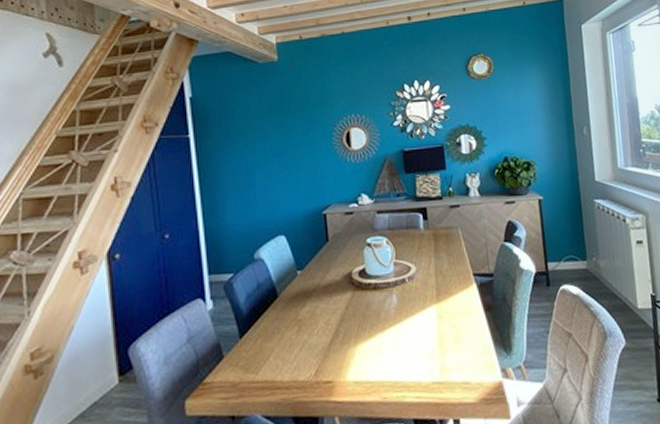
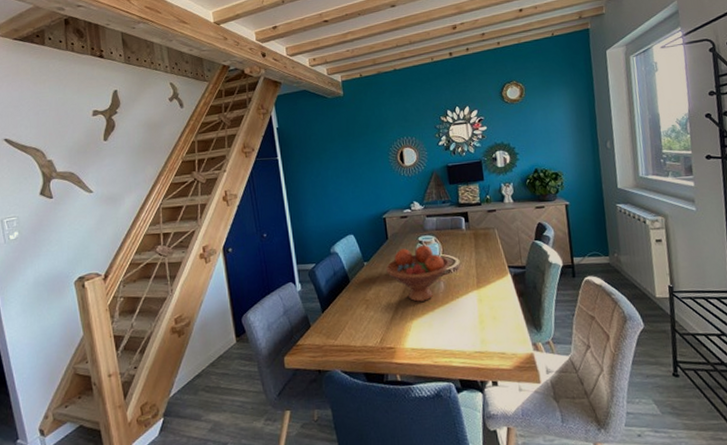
fruit bowl: none [324,248,405,321] -> present [385,244,450,302]

